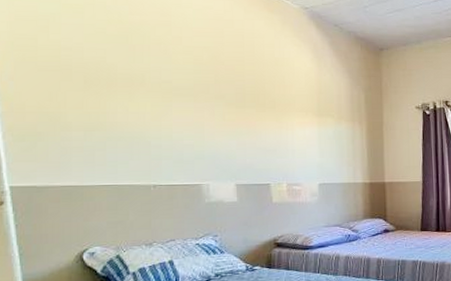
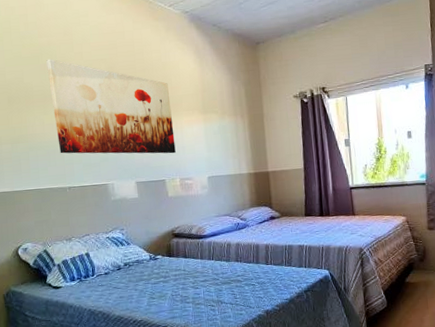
wall art: none [137,40,284,156] -> present [46,59,176,154]

